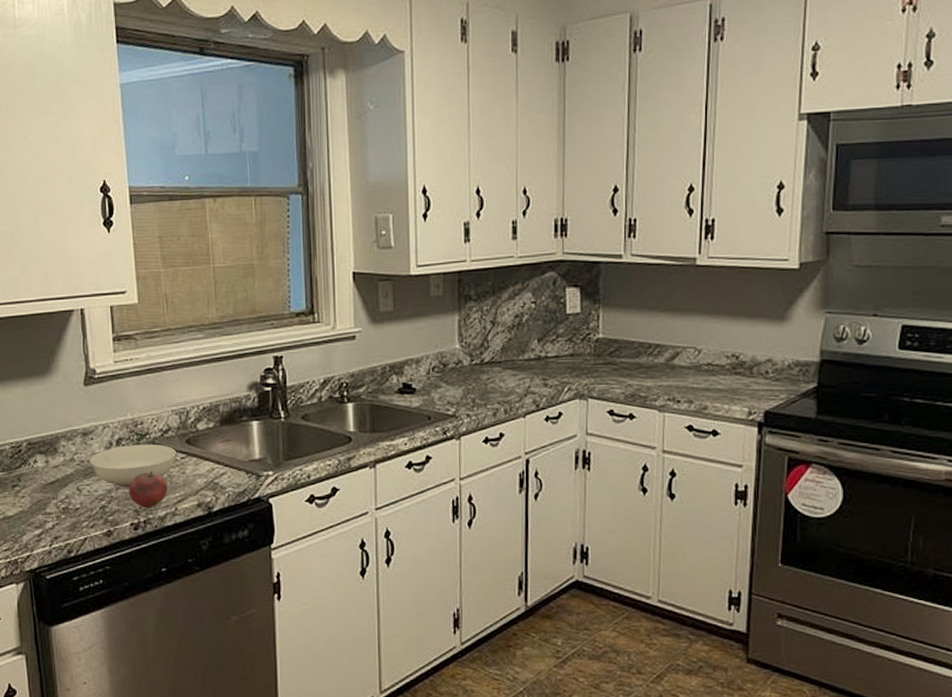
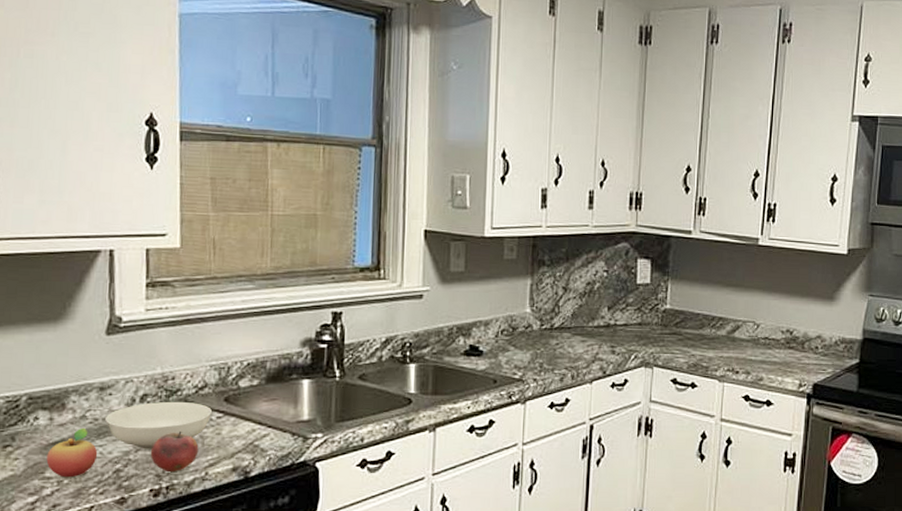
fruit: none [46,469,86,513] -> present [46,427,98,478]

